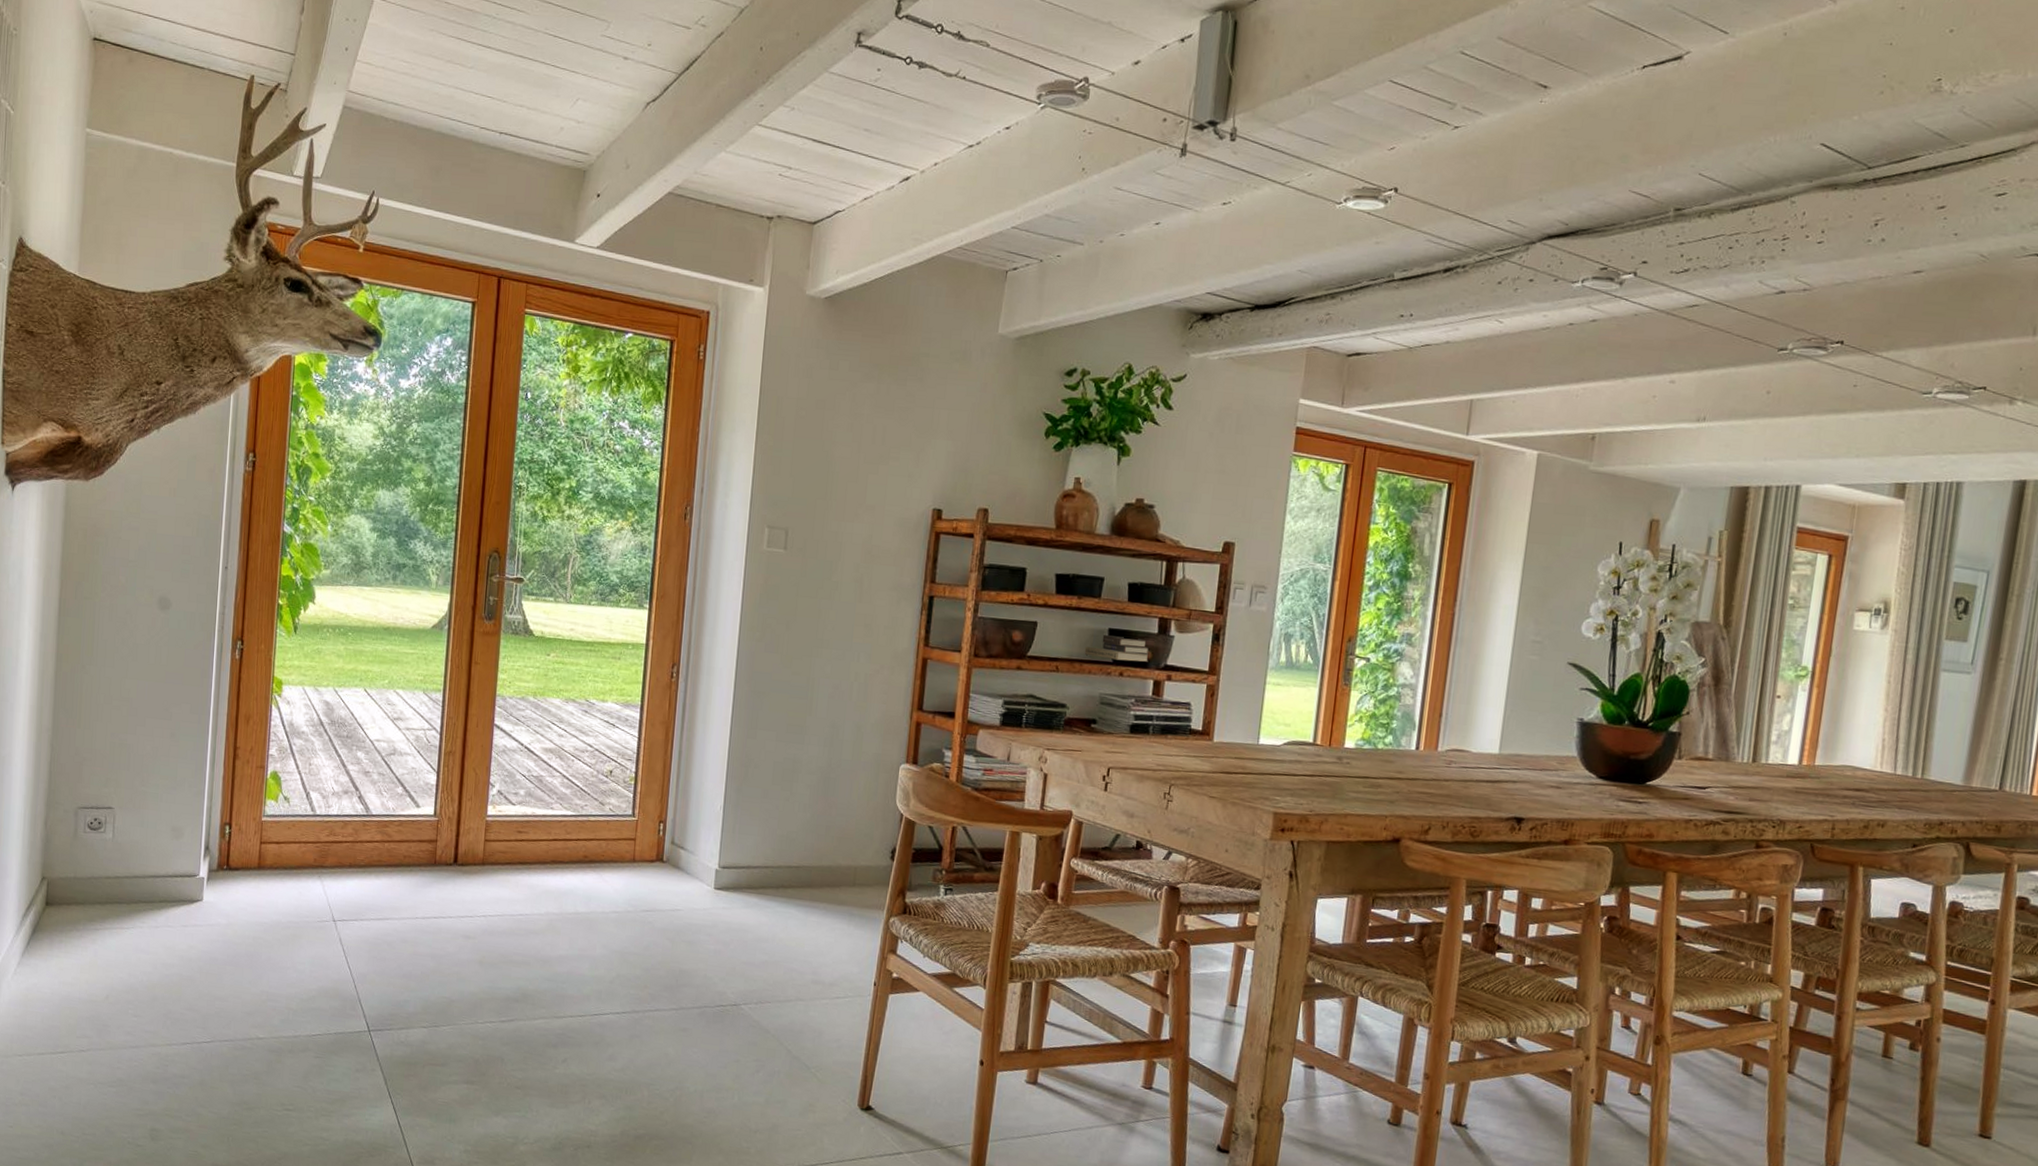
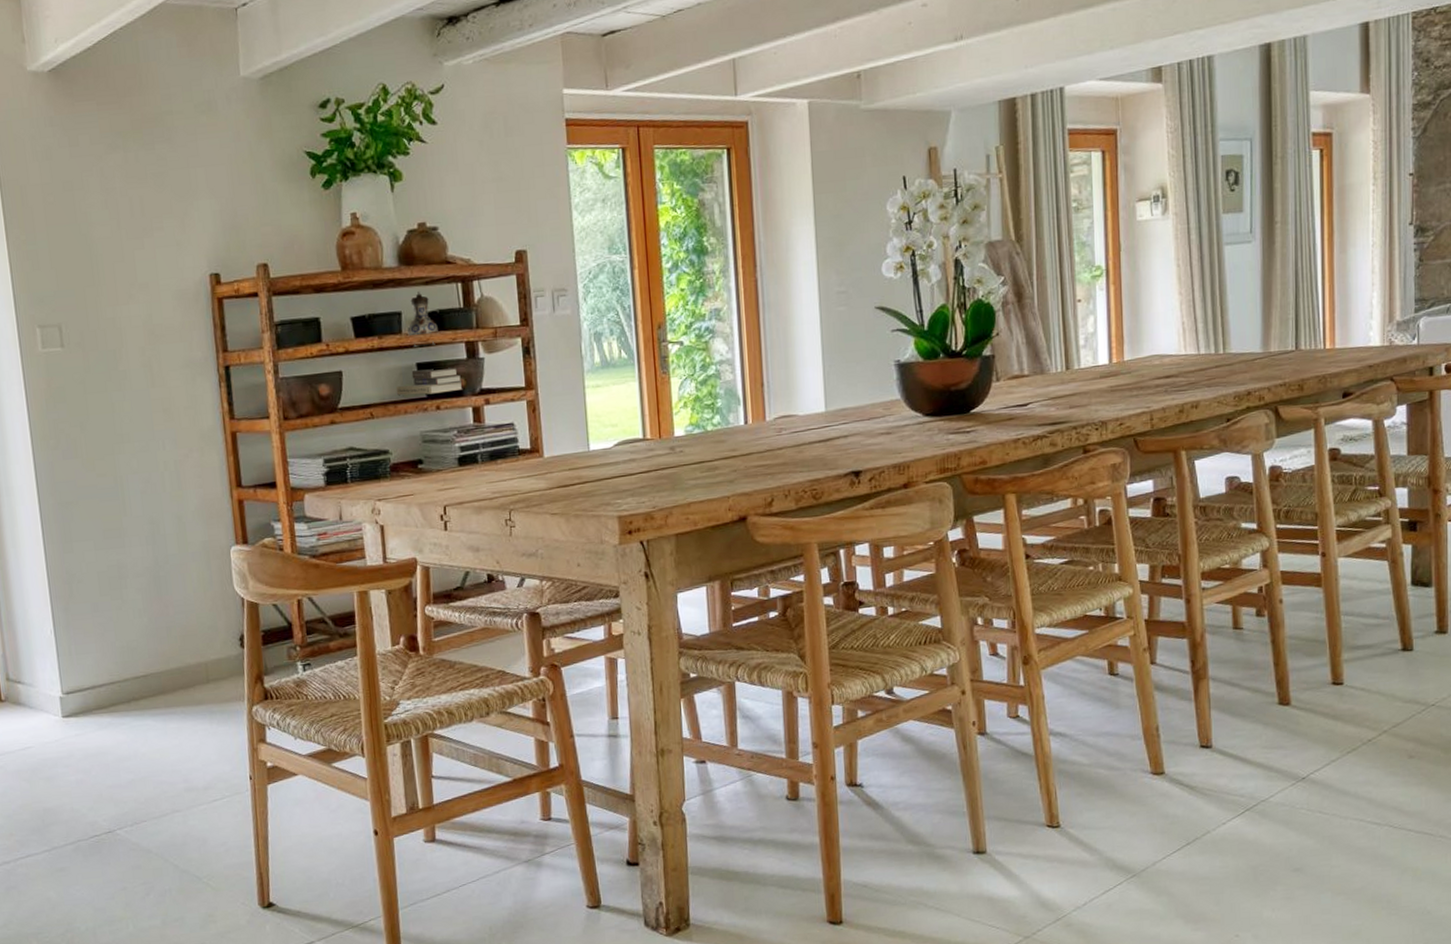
lidded jug: none [1106,562,1136,616] -> present [407,291,438,348]

